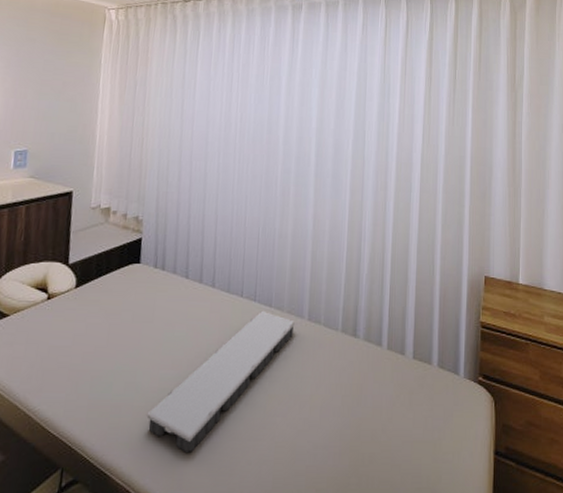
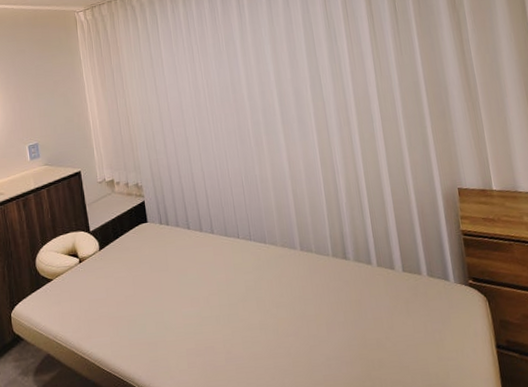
tray: present [146,310,295,452] -> none [178,247,290,375]

